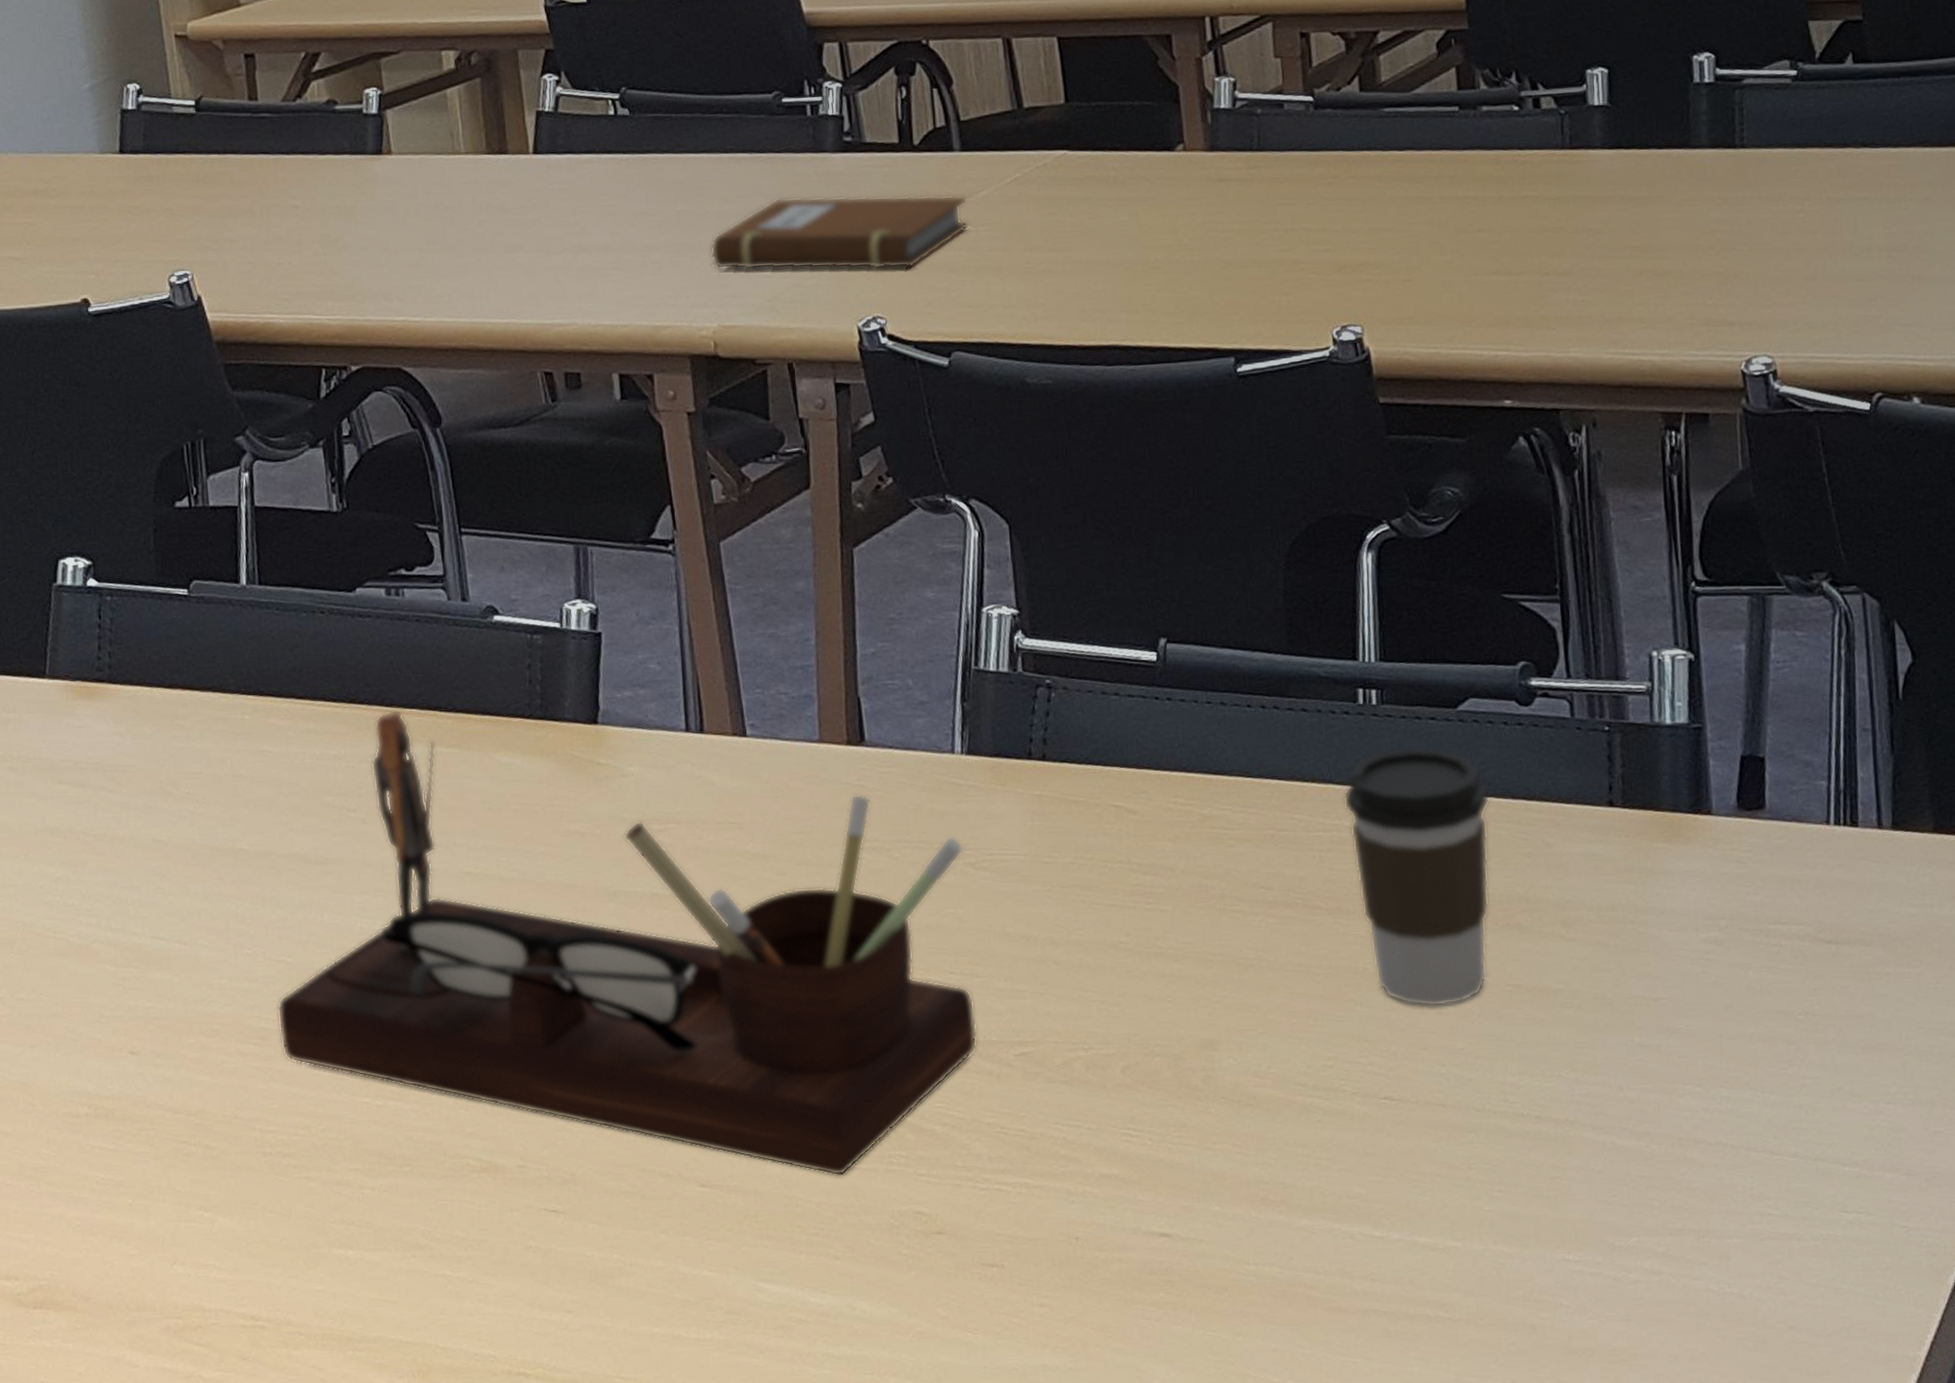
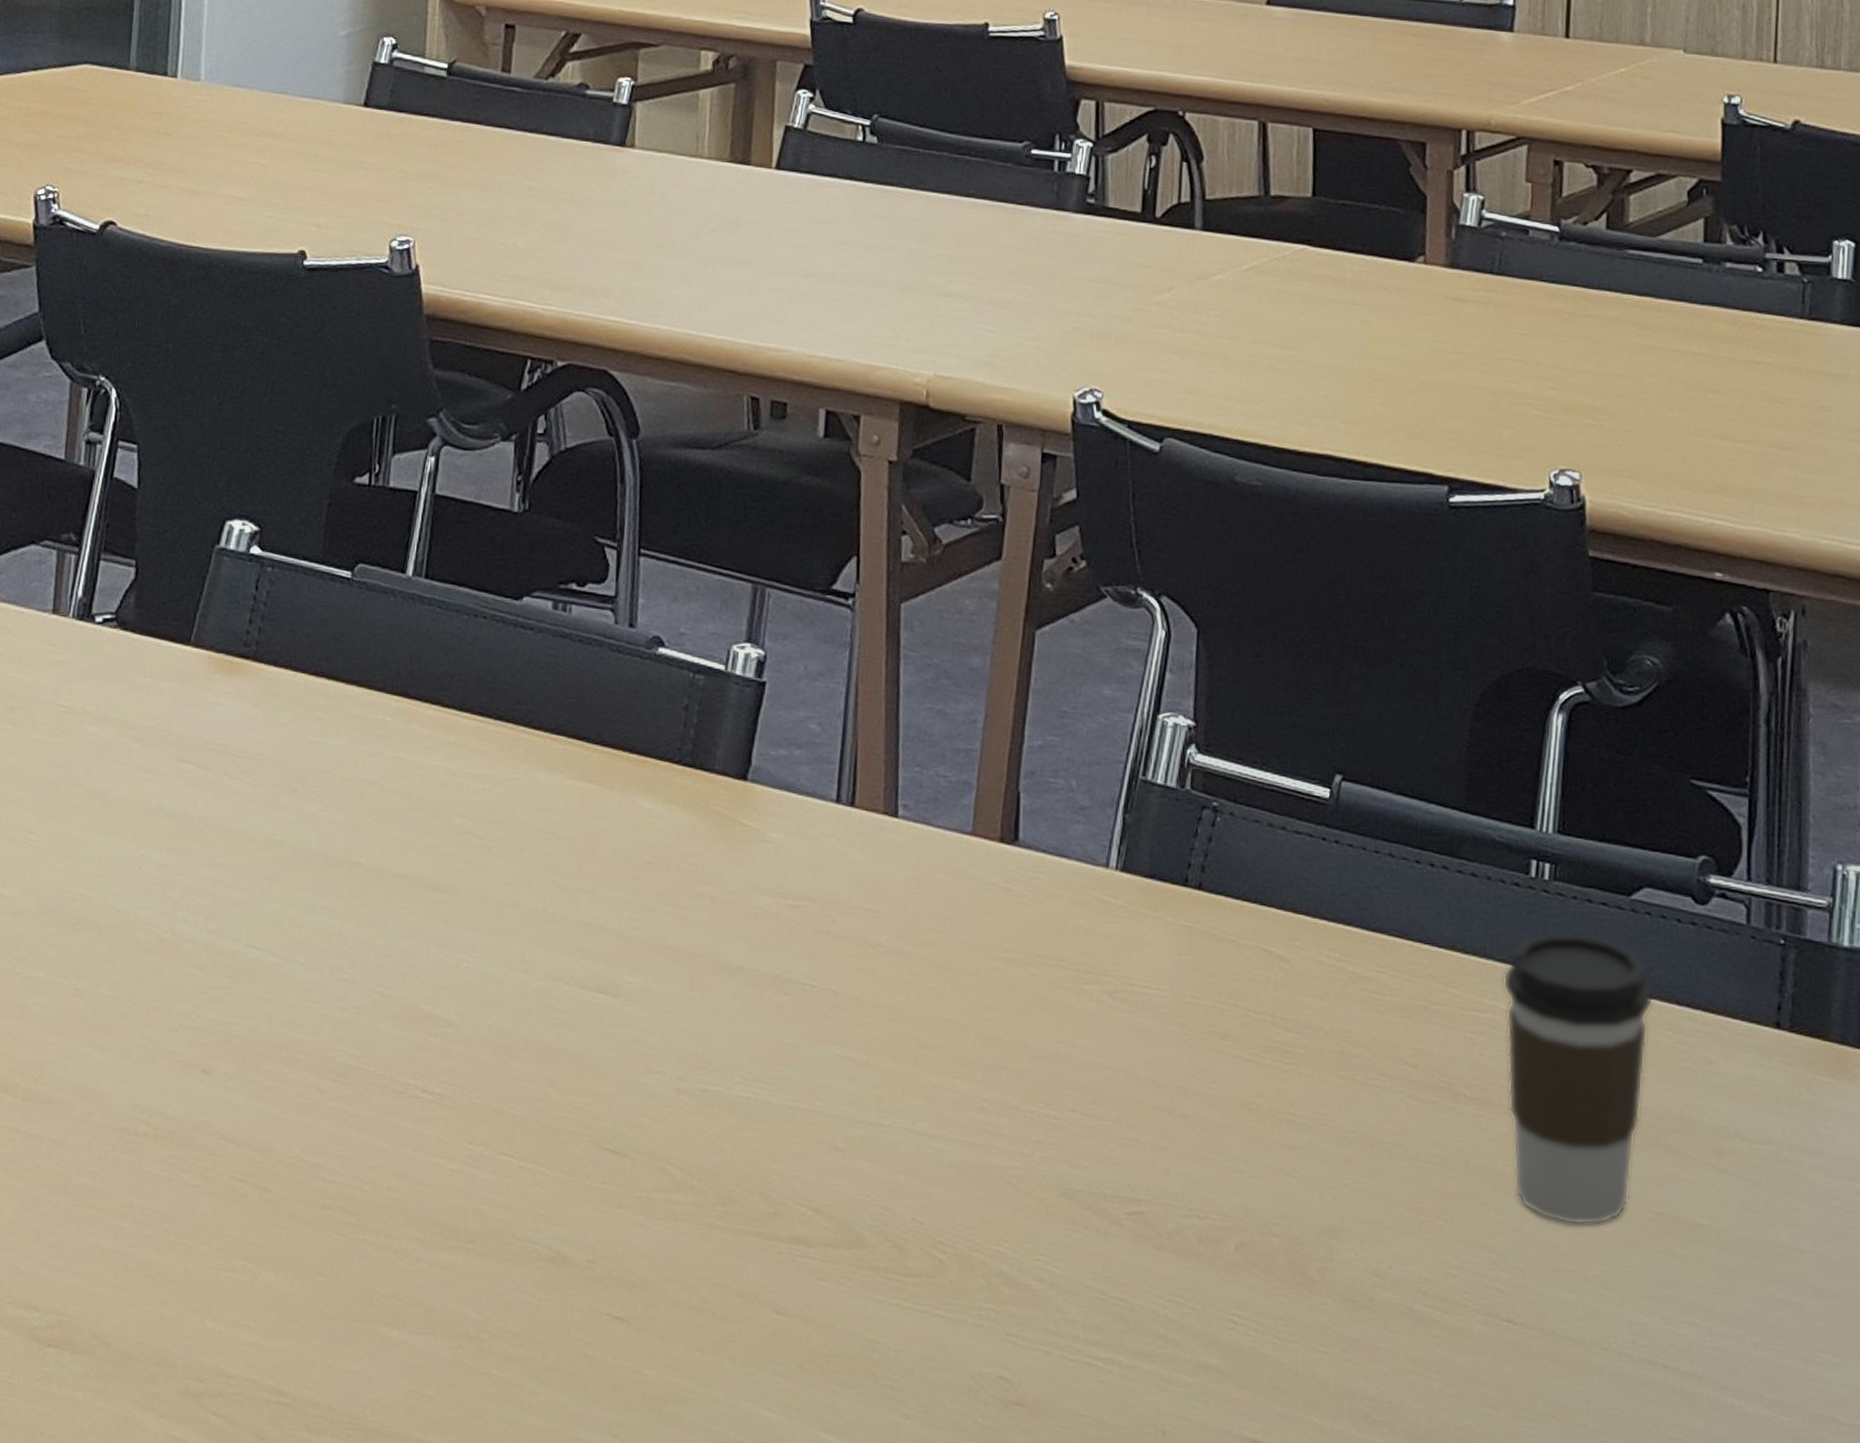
desk organizer: present [277,709,977,1176] -> none [362,733,1105,1323]
notebook: present [711,195,970,270] -> none [937,251,1201,344]

